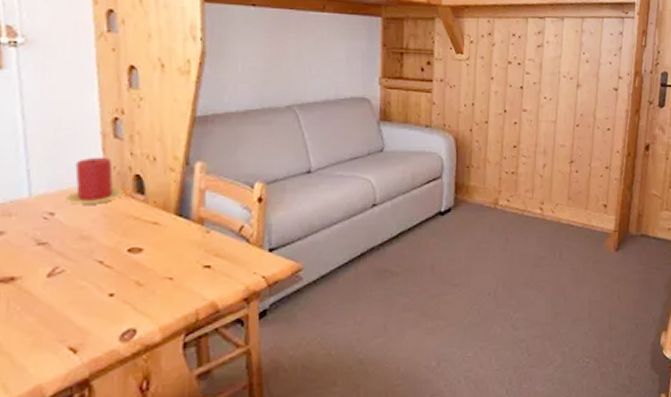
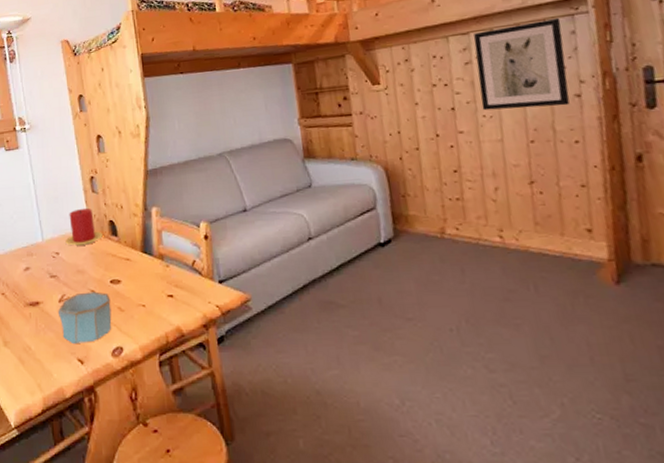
bowl: none [43,262,126,330] -> present [57,291,112,345]
wall art: none [545,18,614,97] -> present [474,17,570,111]

